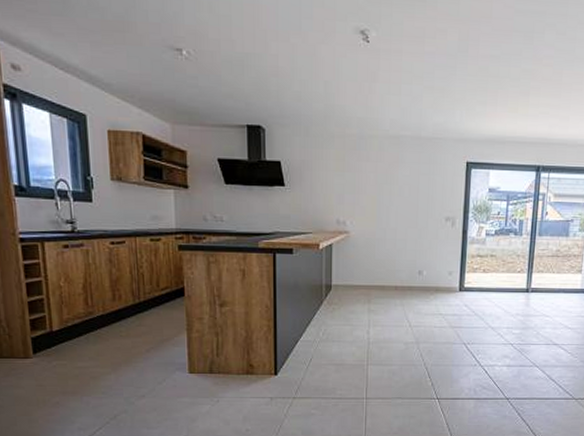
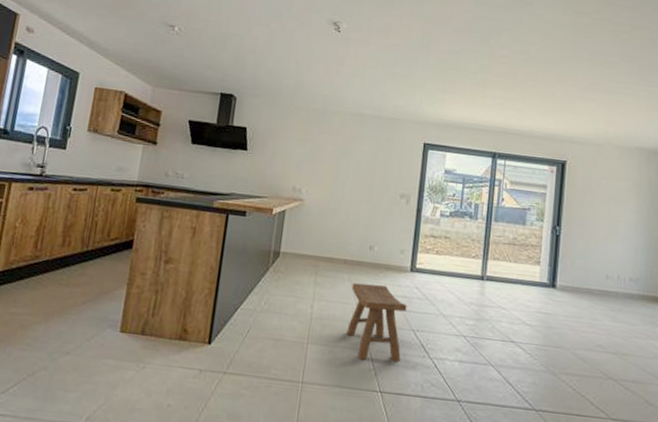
stool: none [403,306,458,374] -> present [347,282,407,363]

